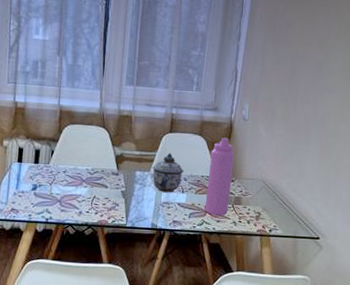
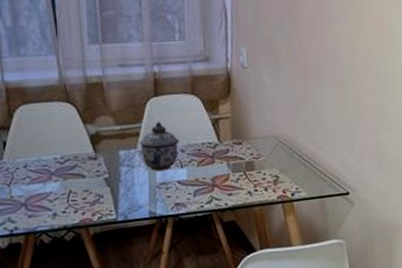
water bottle: present [204,137,235,216] -> none [209,92,240,188]

